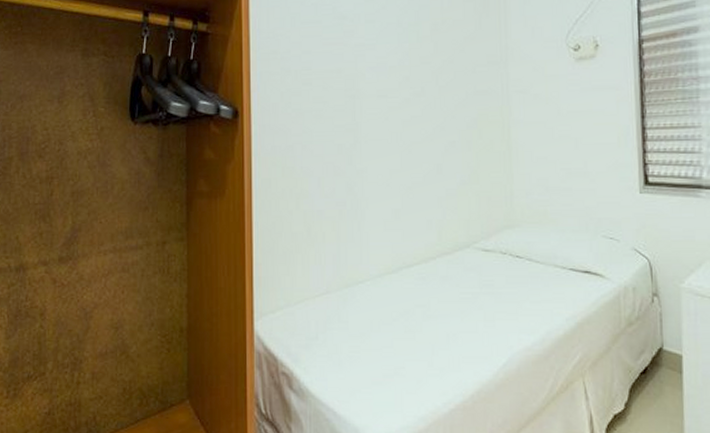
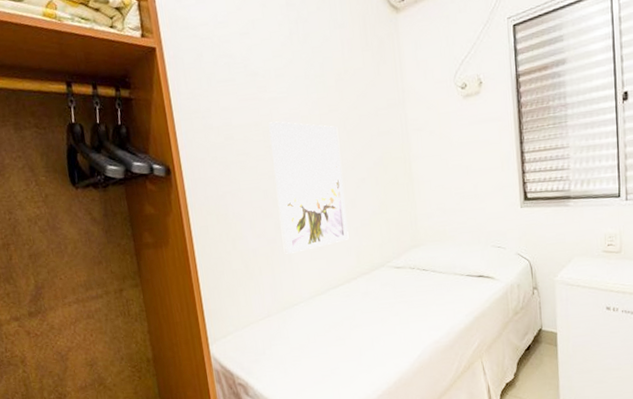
wall art: none [352,70,431,220] -> present [269,121,349,254]

